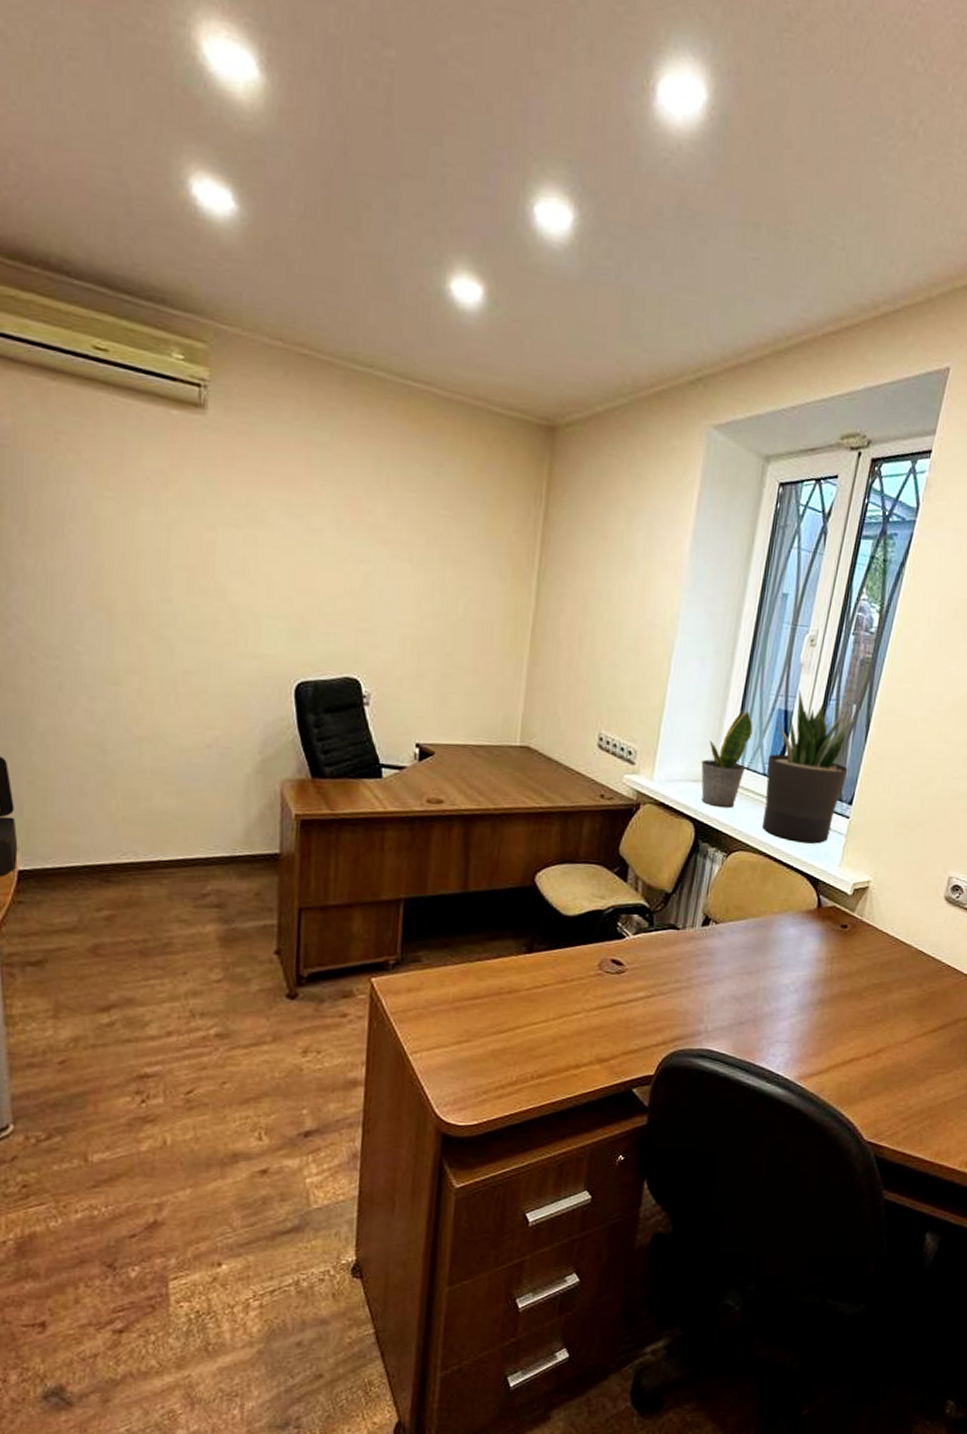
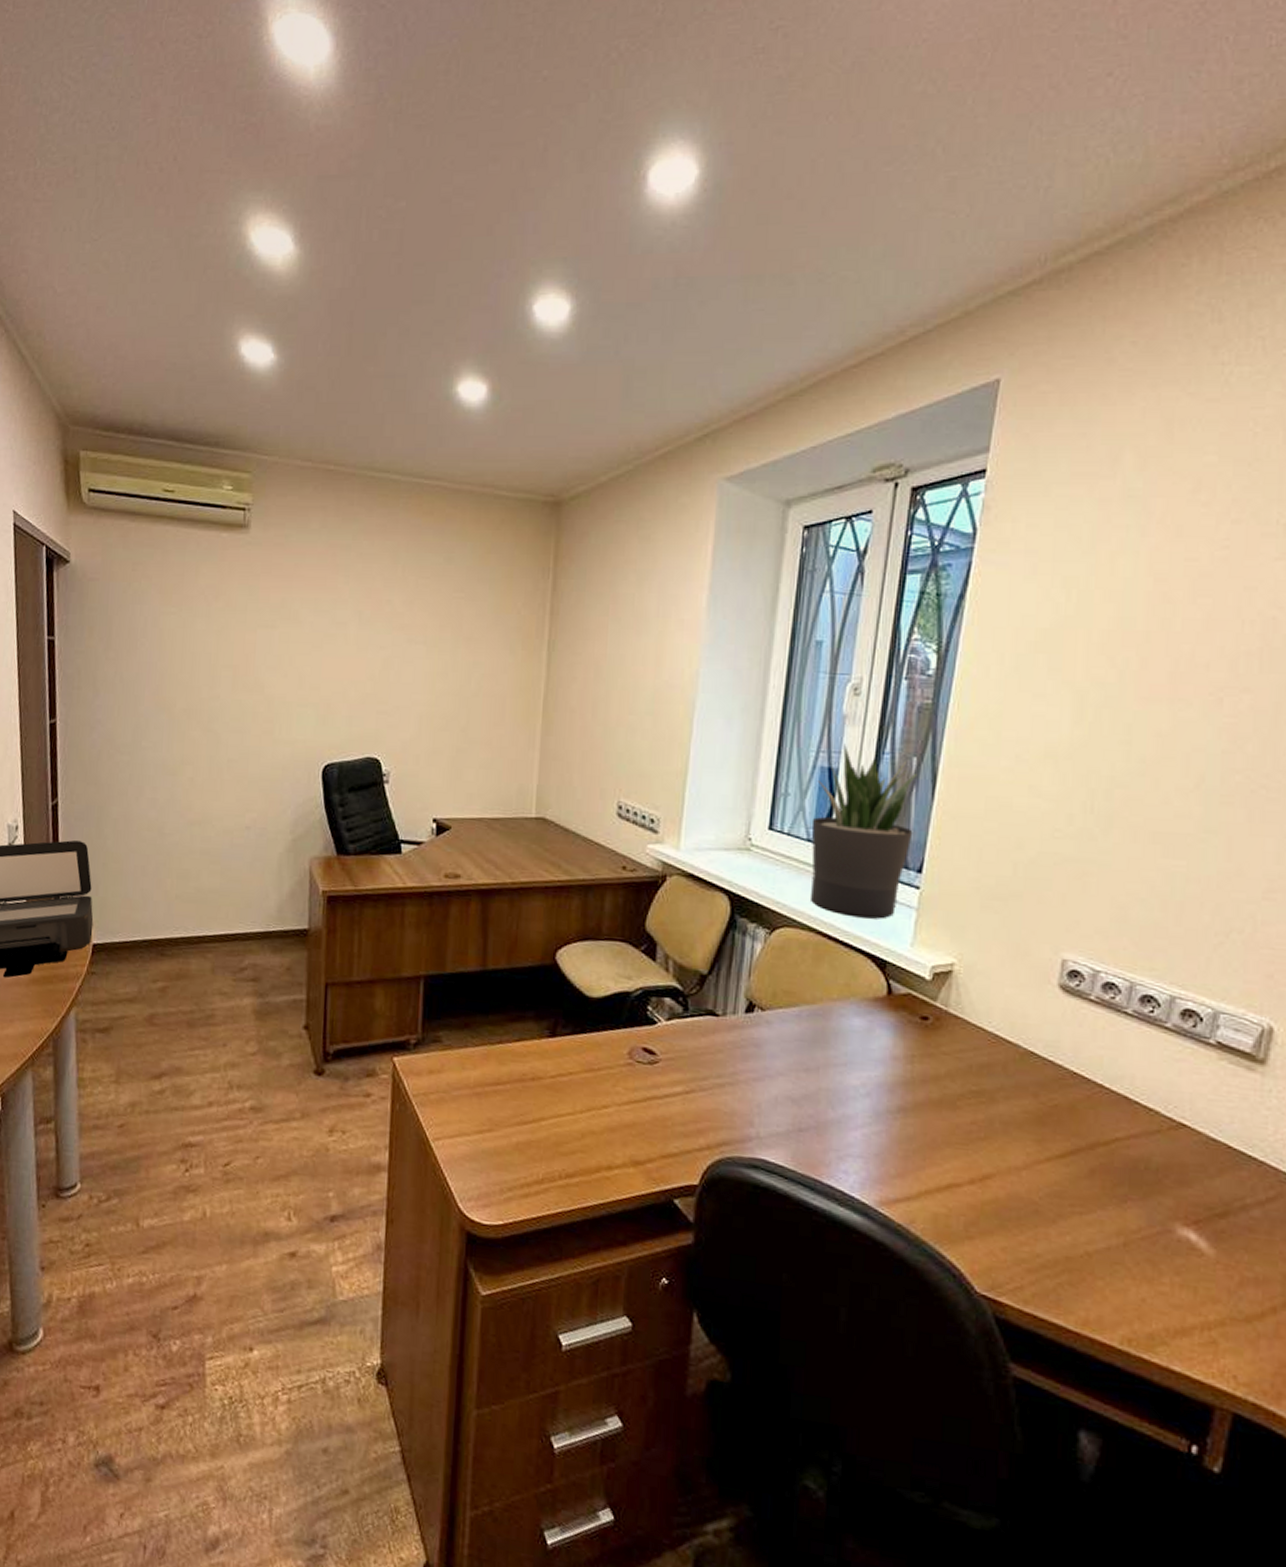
potted plant: present [701,710,753,809] -> none [733,770,792,879]

